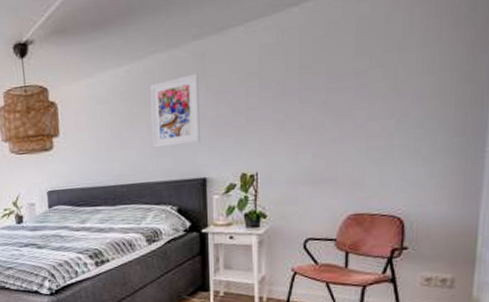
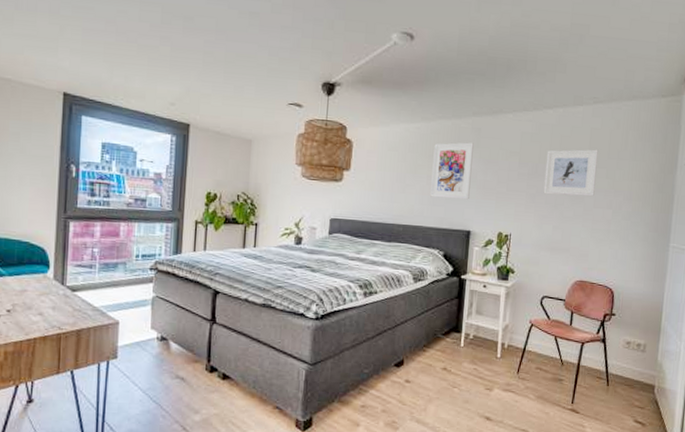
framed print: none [295,44,370,117] -> present [543,149,599,197]

